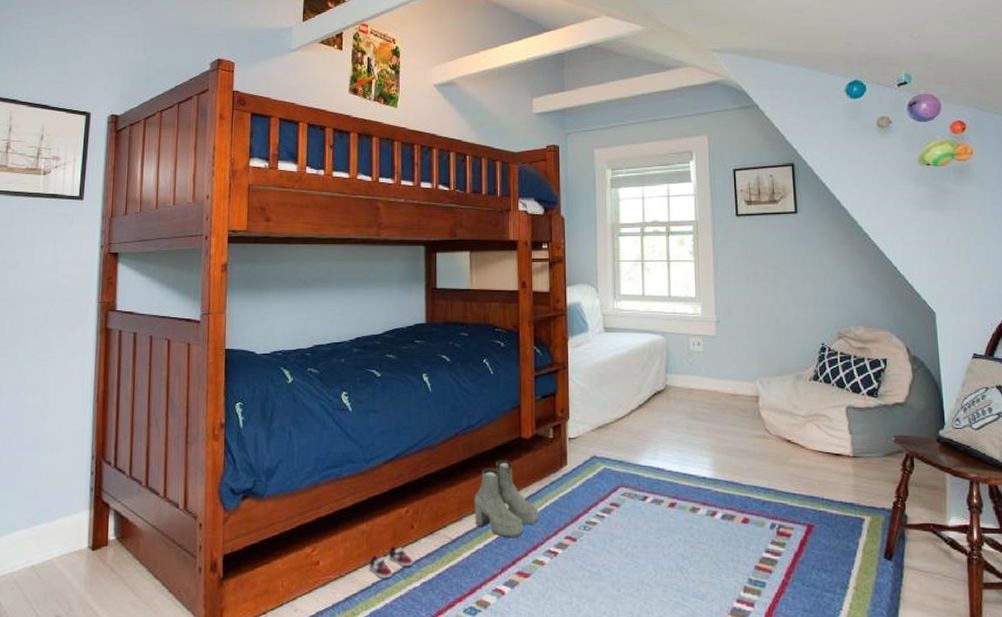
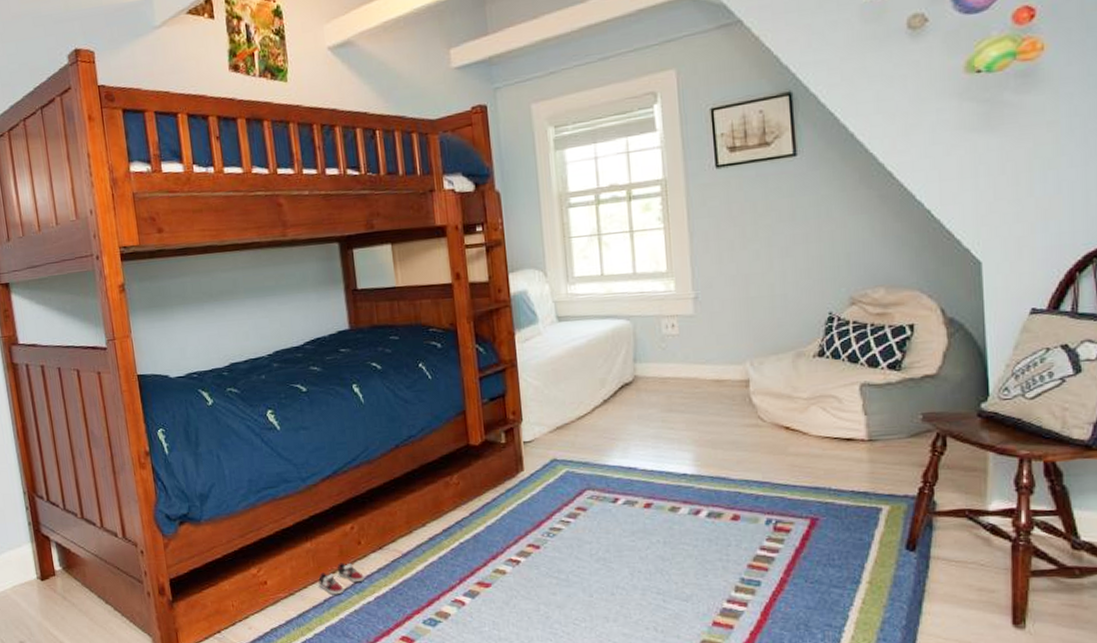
boots: present [474,459,538,537] -> none [422,469,496,548]

